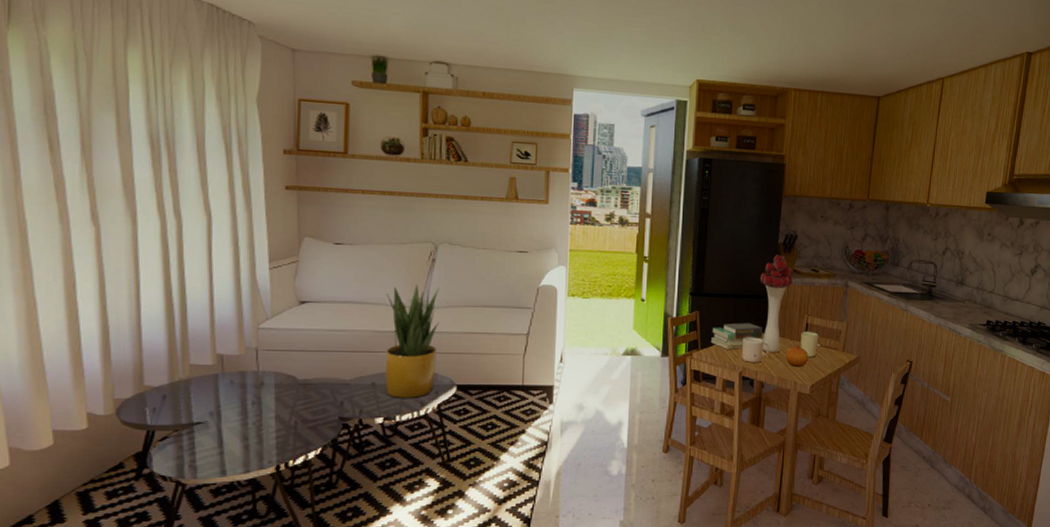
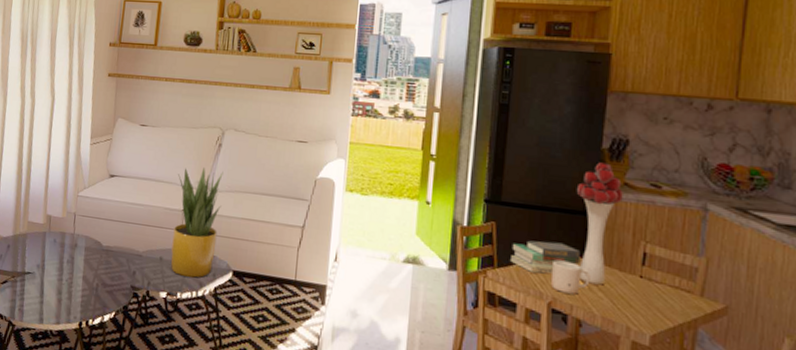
fruit: present [785,345,808,367] -> none [613,279,647,309]
cup: present [800,330,821,357] -> none [635,261,666,298]

